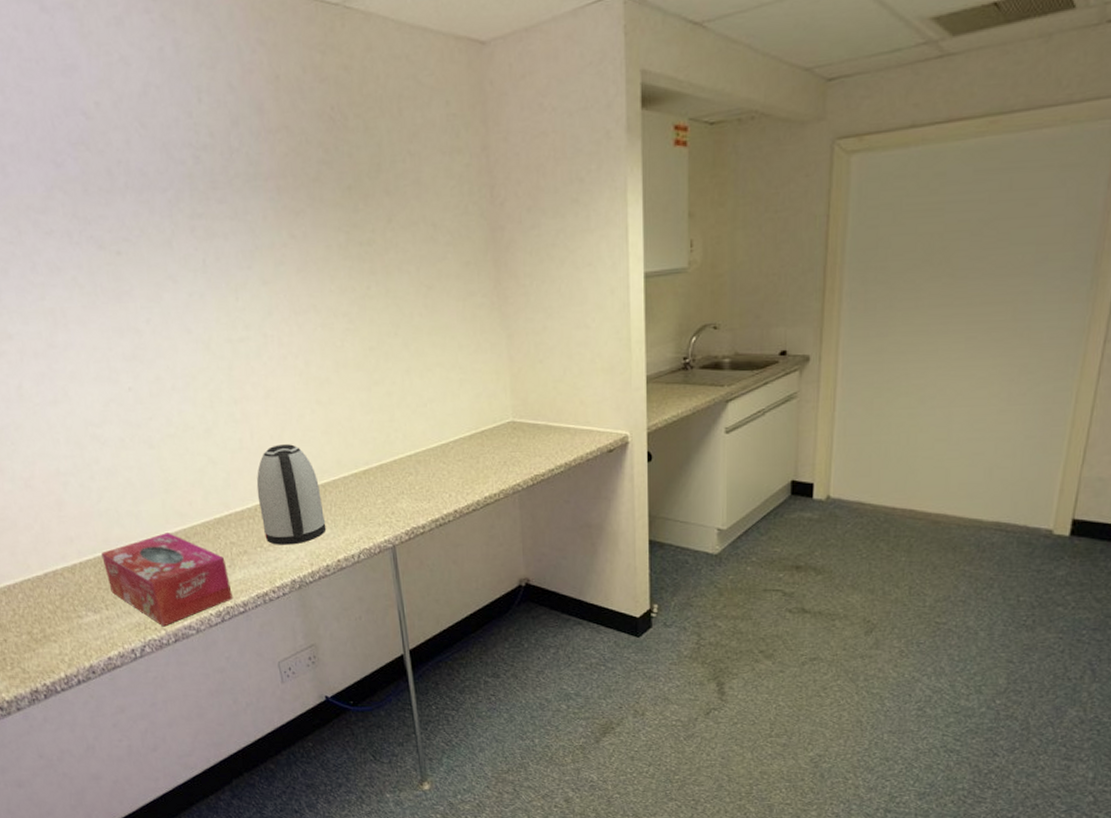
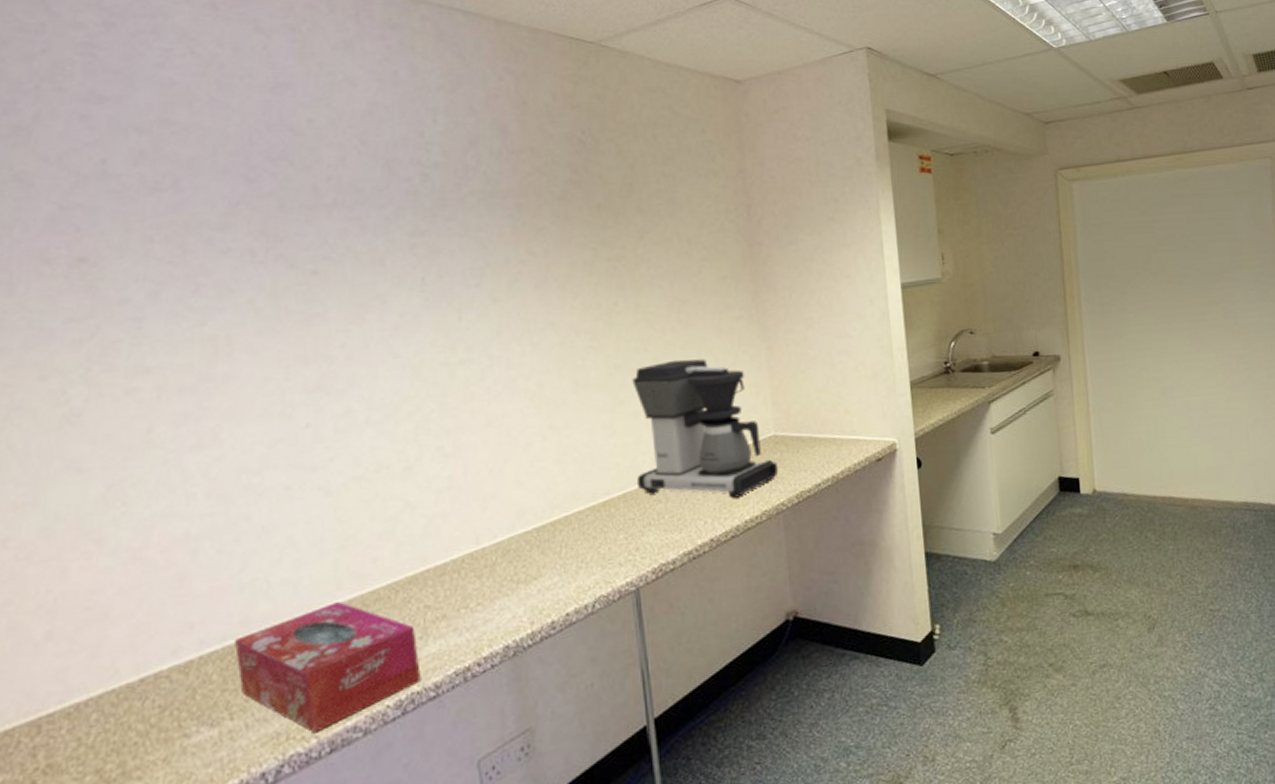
kettle: present [256,444,327,545] -> none [466,478,554,603]
coffee maker: none [385,344,516,476] -> present [632,359,779,498]

